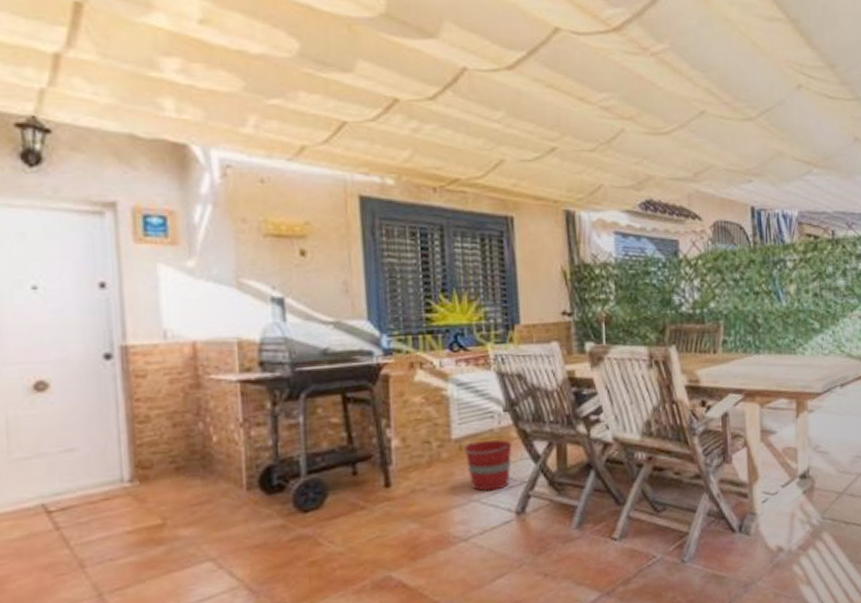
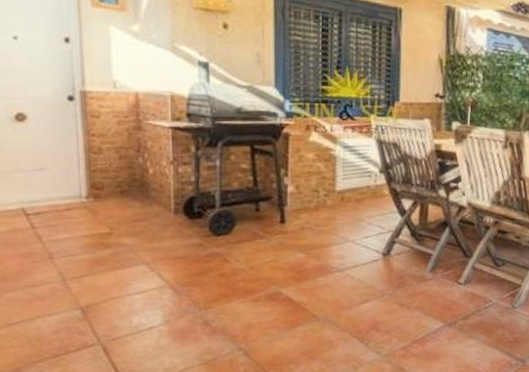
bucket: present [462,439,512,492] -> none [343,194,384,235]

